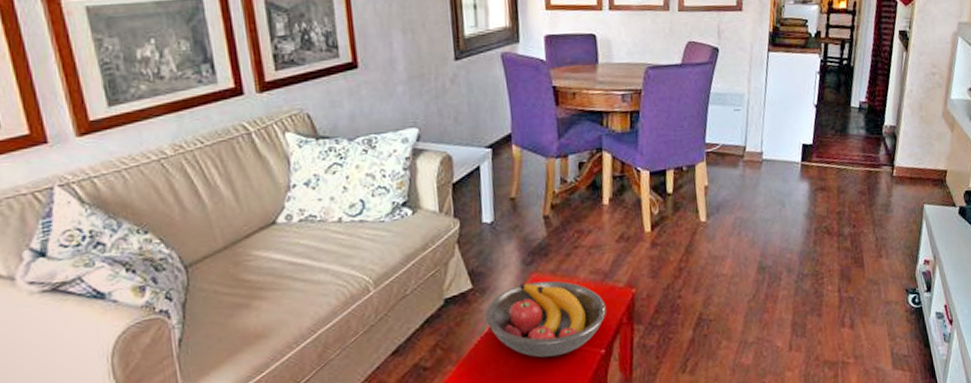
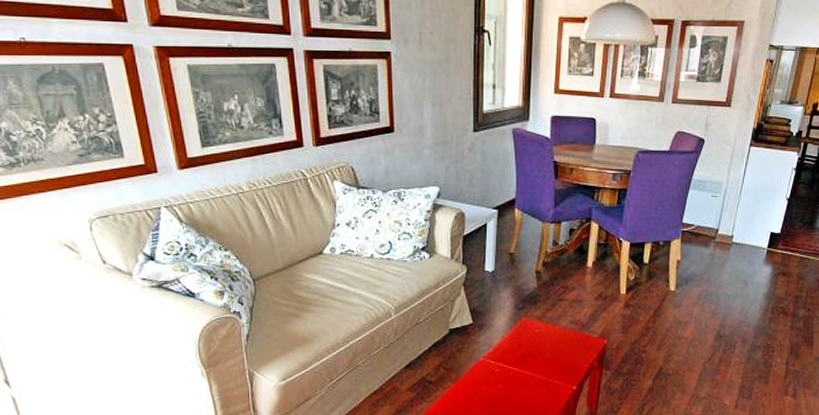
fruit bowl: present [484,280,607,358] -> none [480,323,582,387]

